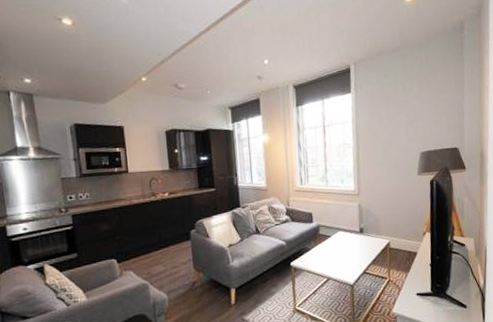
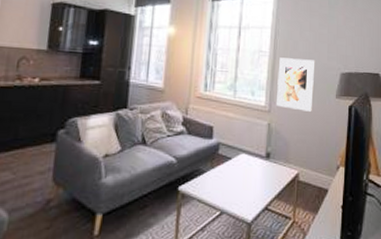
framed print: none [362,144,397,190] -> present [275,57,315,112]

